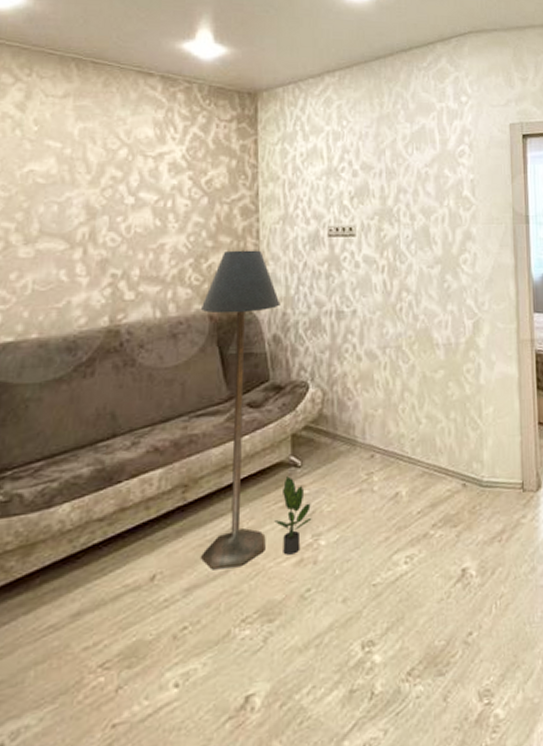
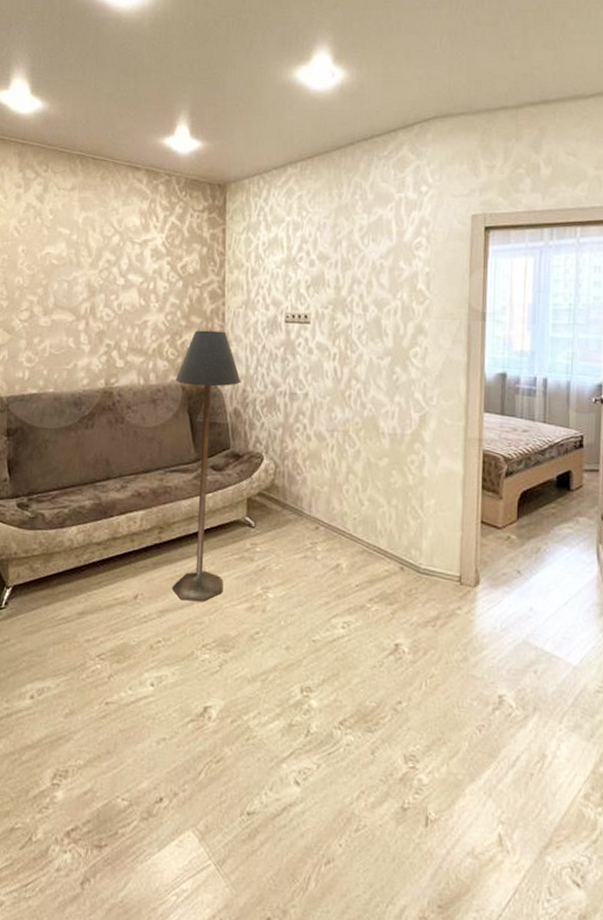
potted plant: present [274,476,312,555] -> none [231,534,262,601]

